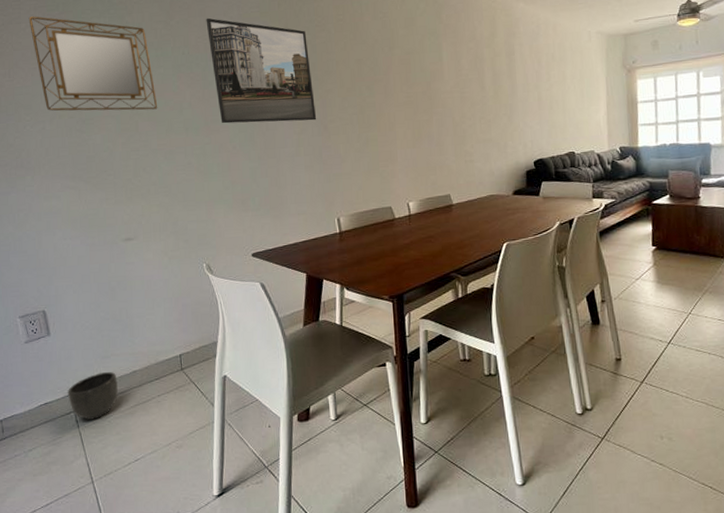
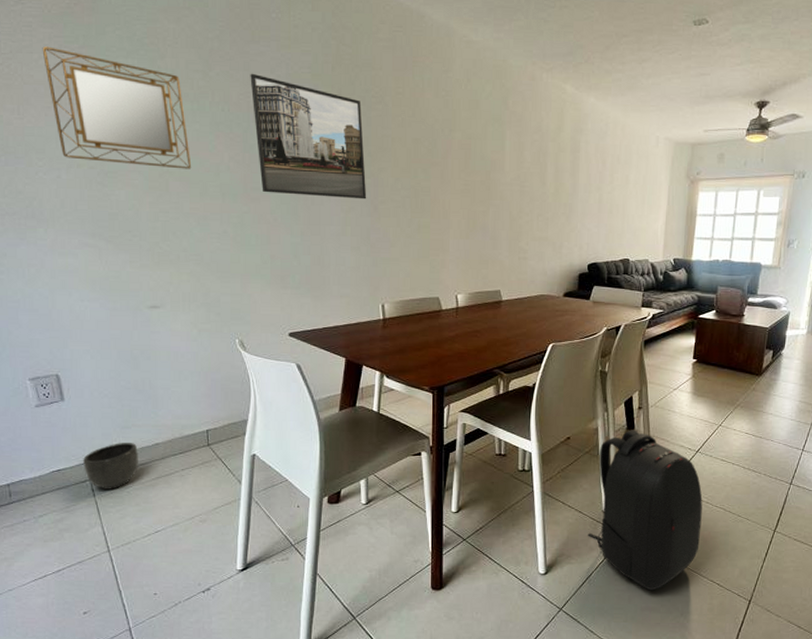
backpack: none [563,324,685,498] -> present [588,430,703,591]

